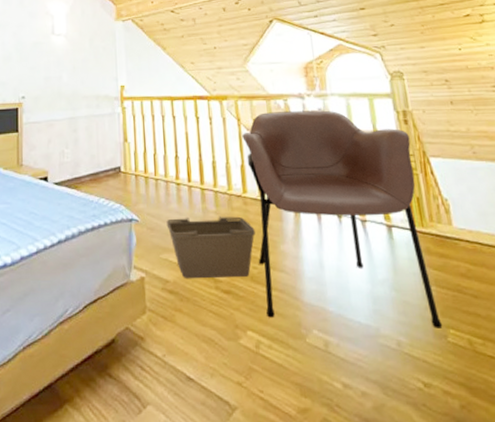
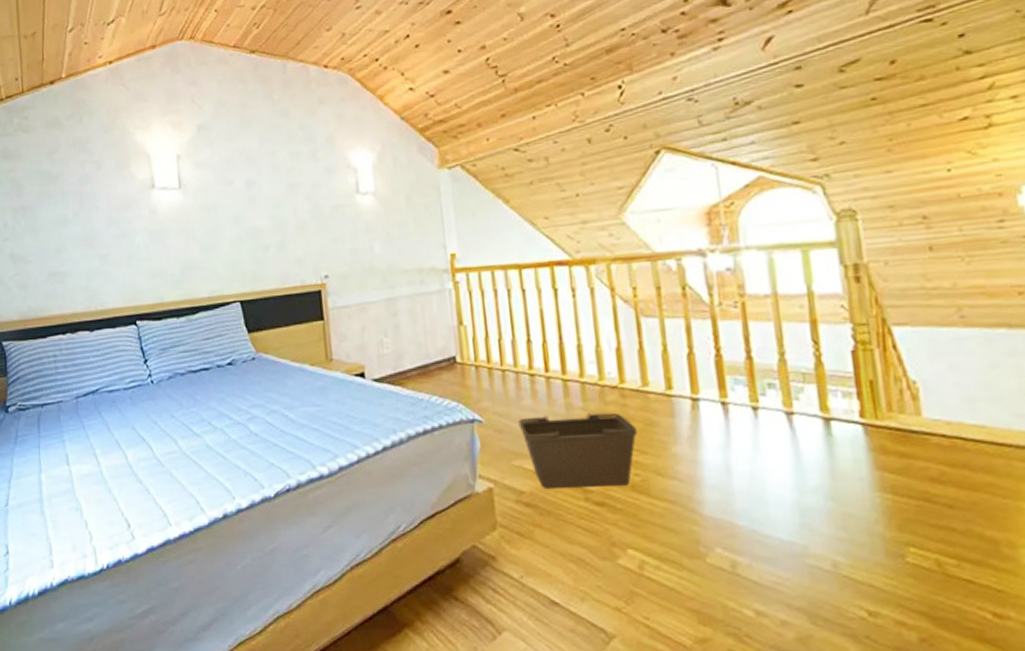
armchair: present [242,110,443,328] -> none [618,270,900,546]

